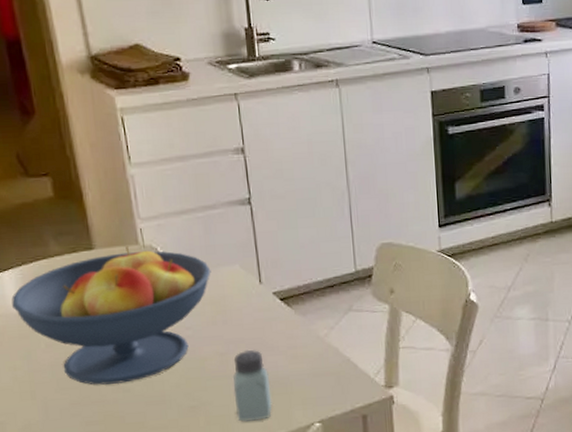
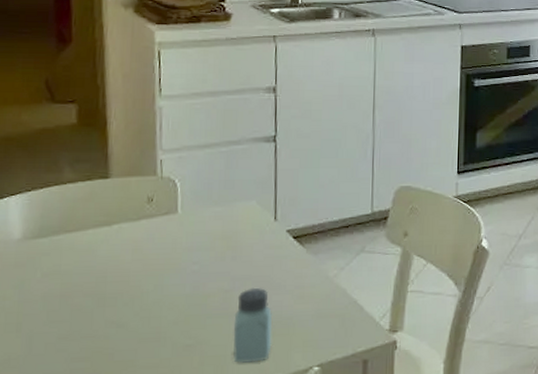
fruit bowl: present [11,246,211,385] -> none [13,177,227,319]

